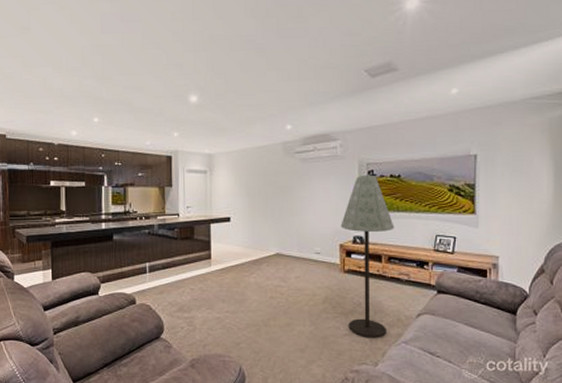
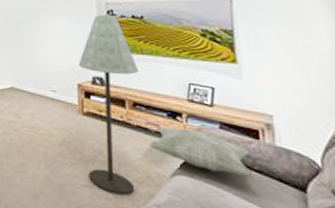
decorative pillow: none [399,275,480,308] -> present [148,128,254,177]

